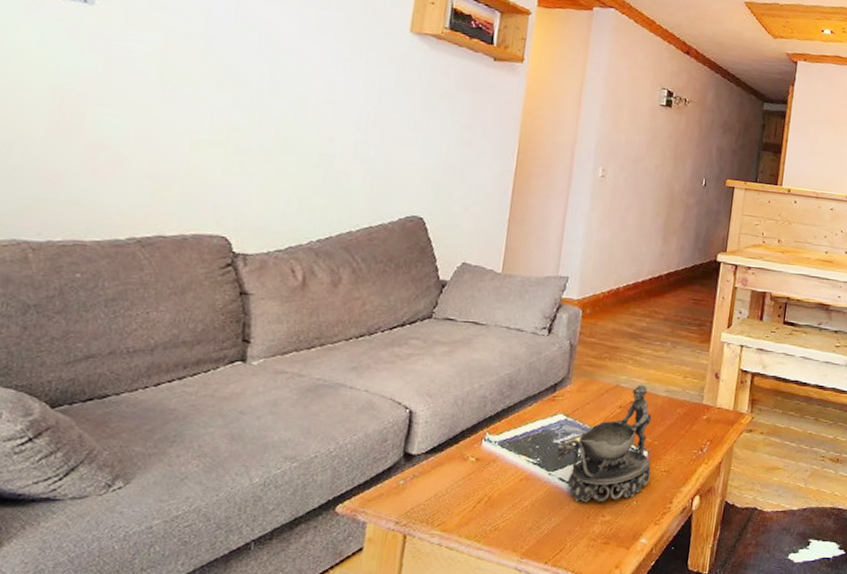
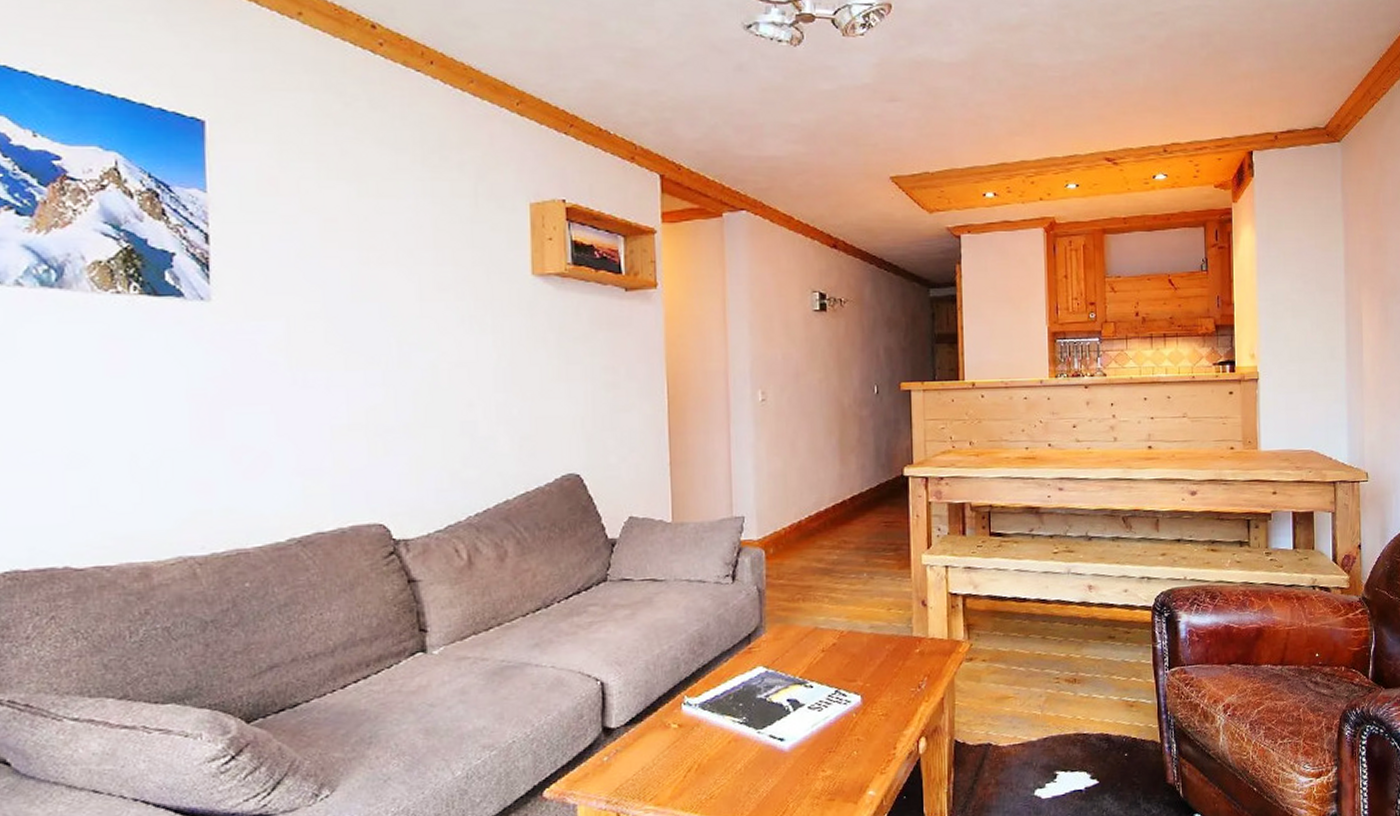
decorative bowl: present [556,384,652,503] -> none [762,623,868,759]

